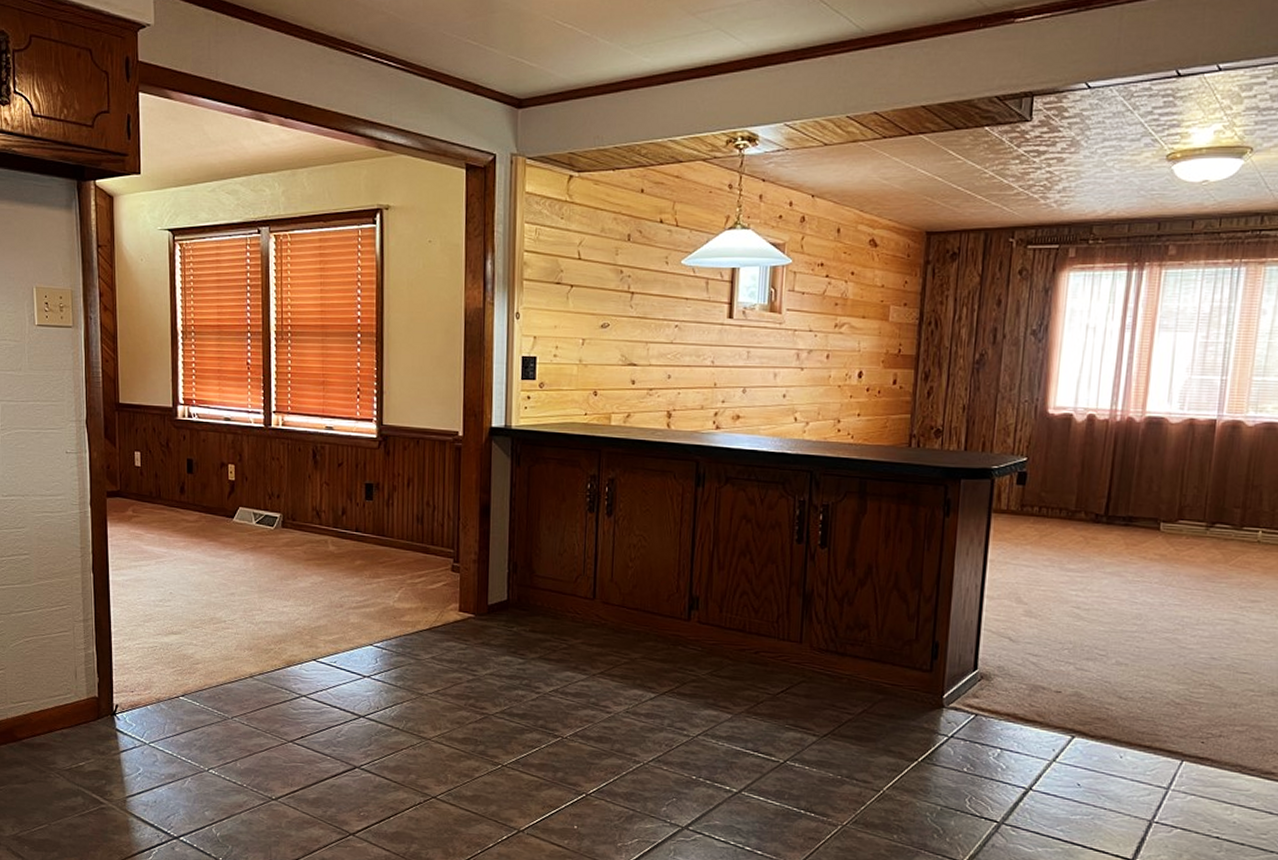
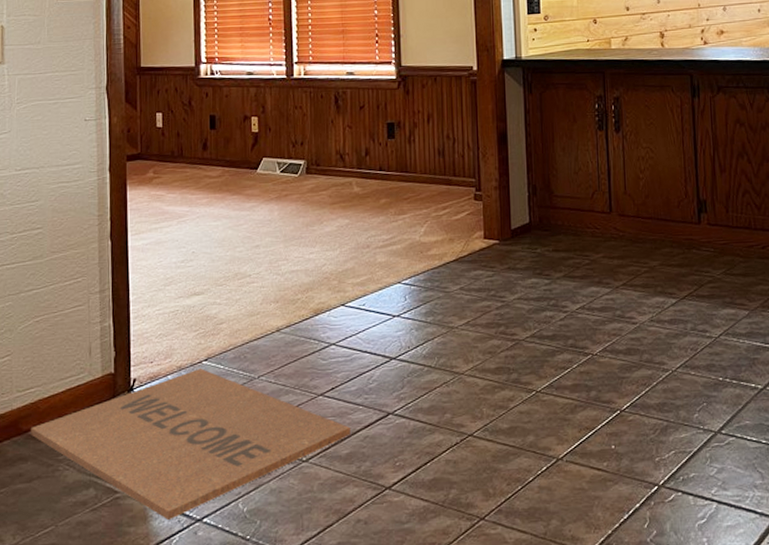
doormat: none [24,703,318,833] -> present [30,369,350,520]

